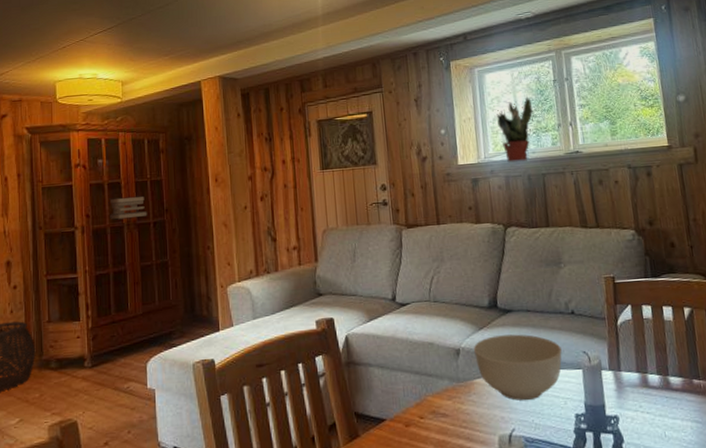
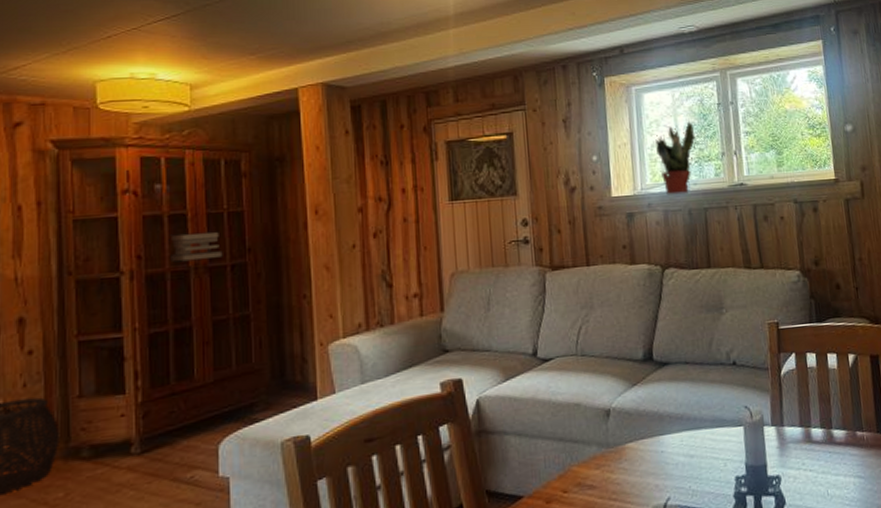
bowl: present [473,334,562,401] -> none [625,389,723,465]

